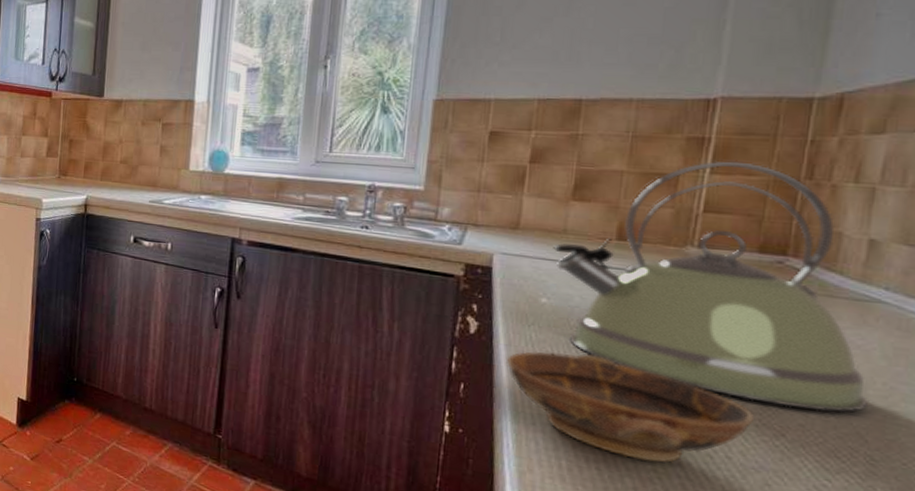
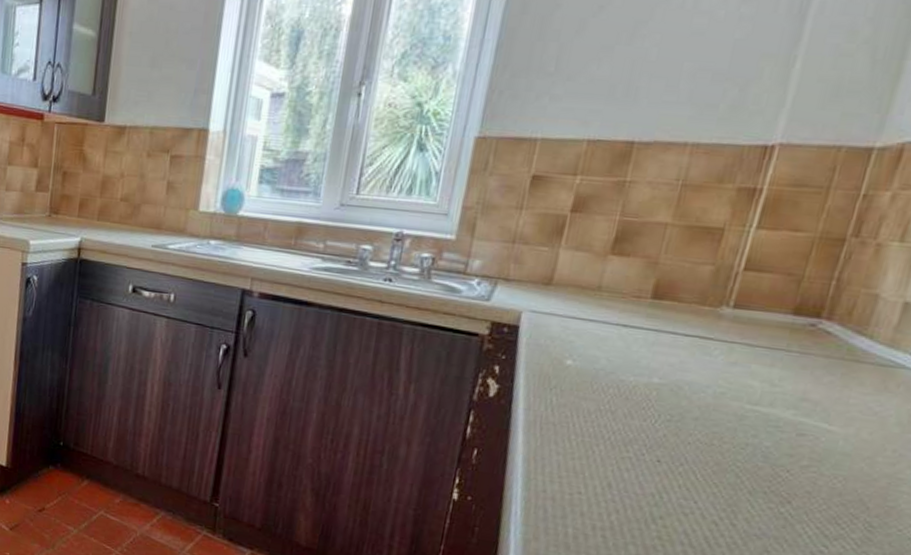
bowl: present [506,351,755,463] -> none [523,416,764,531]
kettle: present [553,161,870,413] -> none [585,215,877,480]

